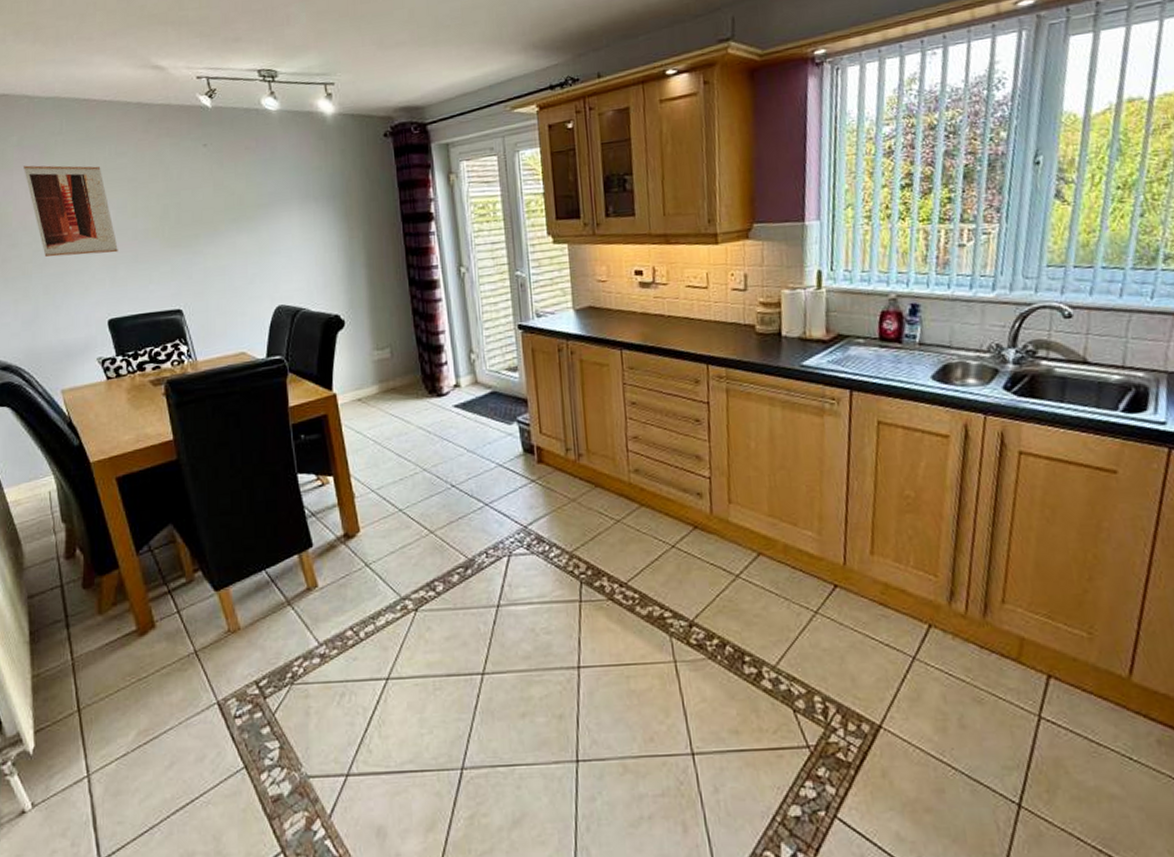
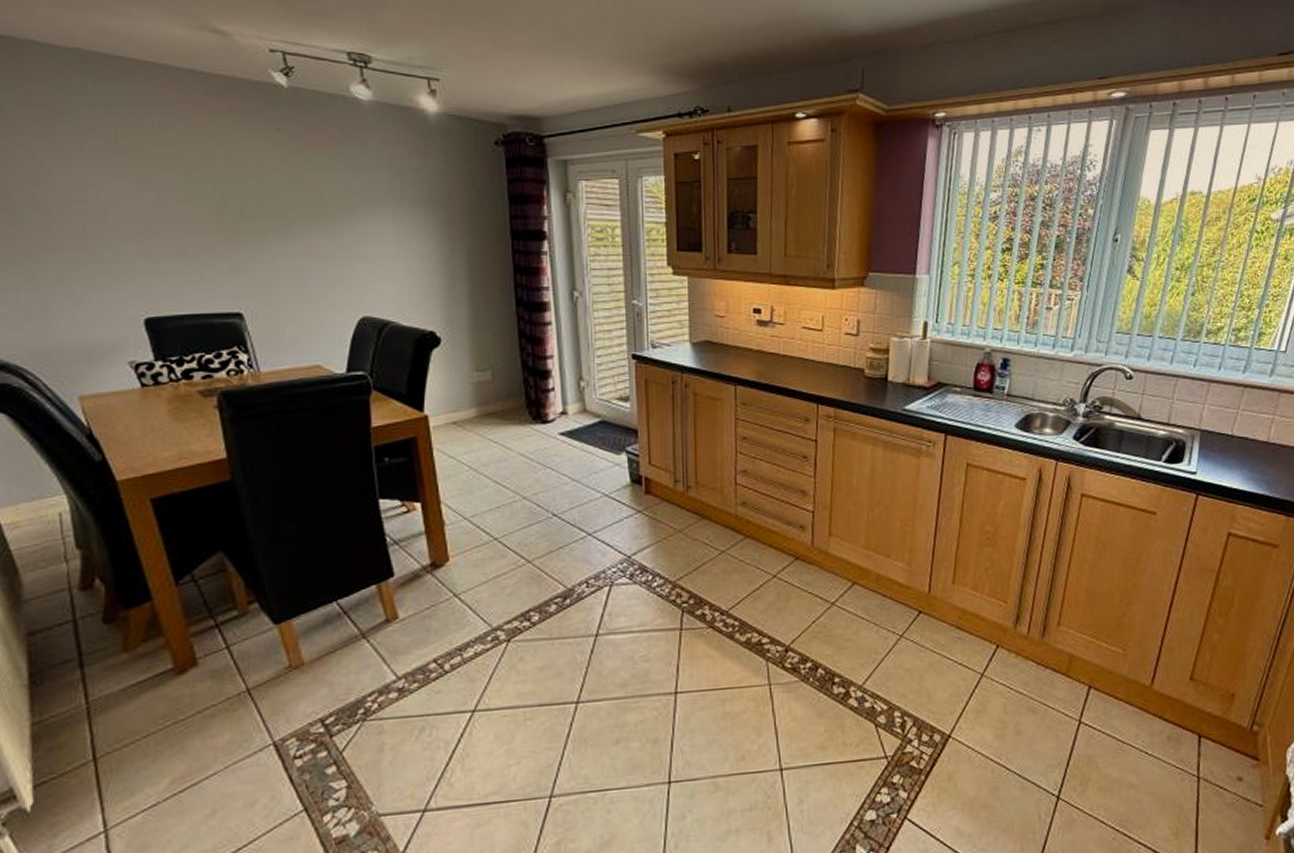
wall art: present [24,165,118,257] -> none [31,126,160,242]

